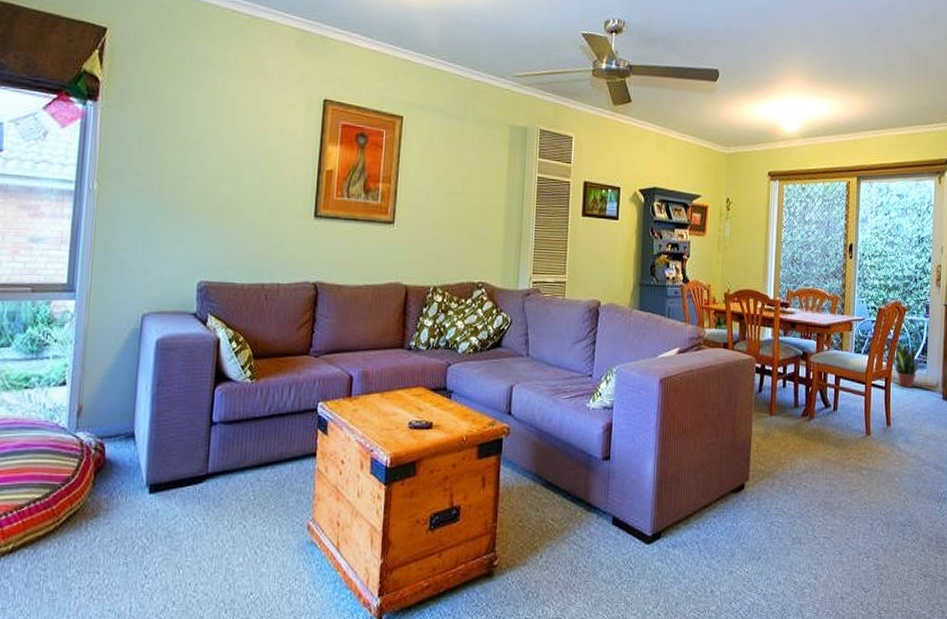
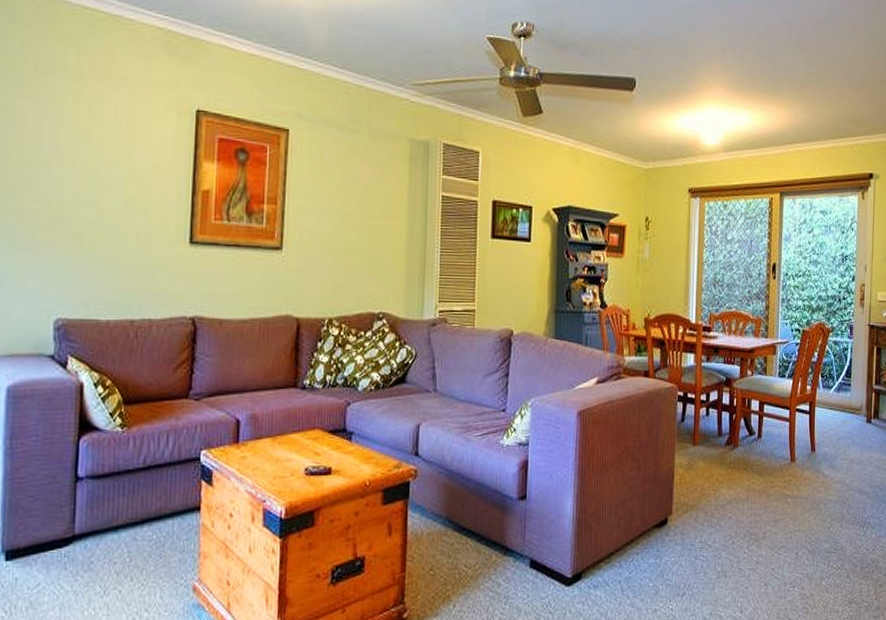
potted plant: present [893,339,927,387] -> none [817,362,851,411]

